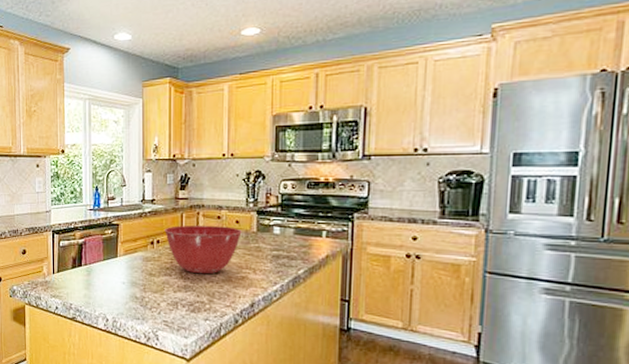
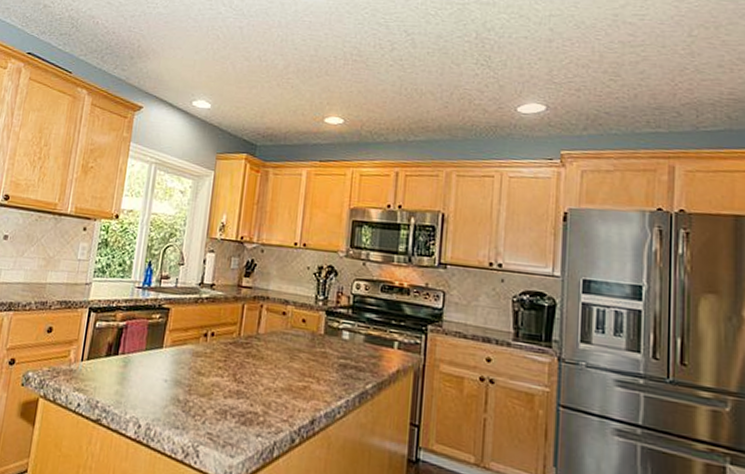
mixing bowl: present [165,225,242,274] -> none [221,317,308,379]

